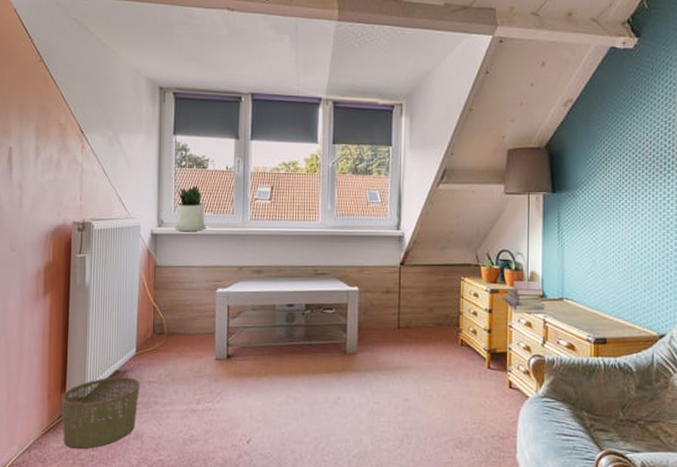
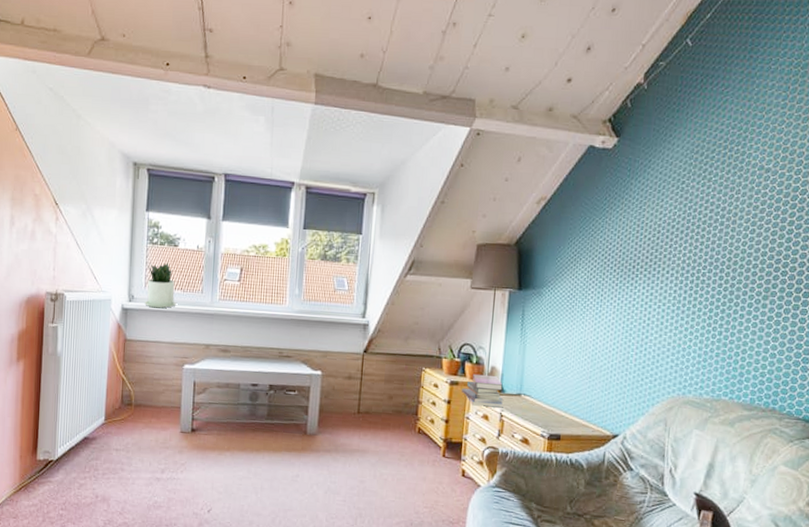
basket: present [61,373,141,449] -> none [32,440,108,508]

